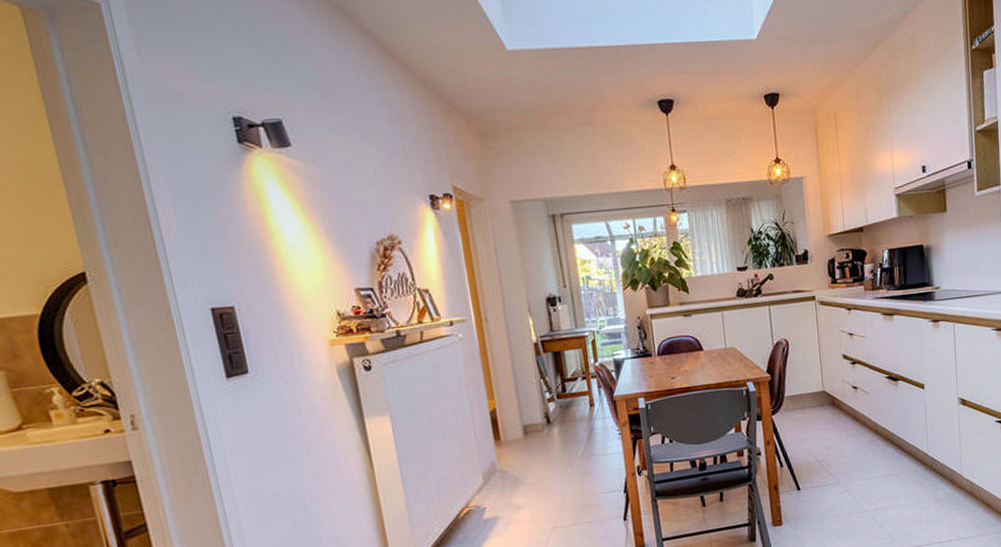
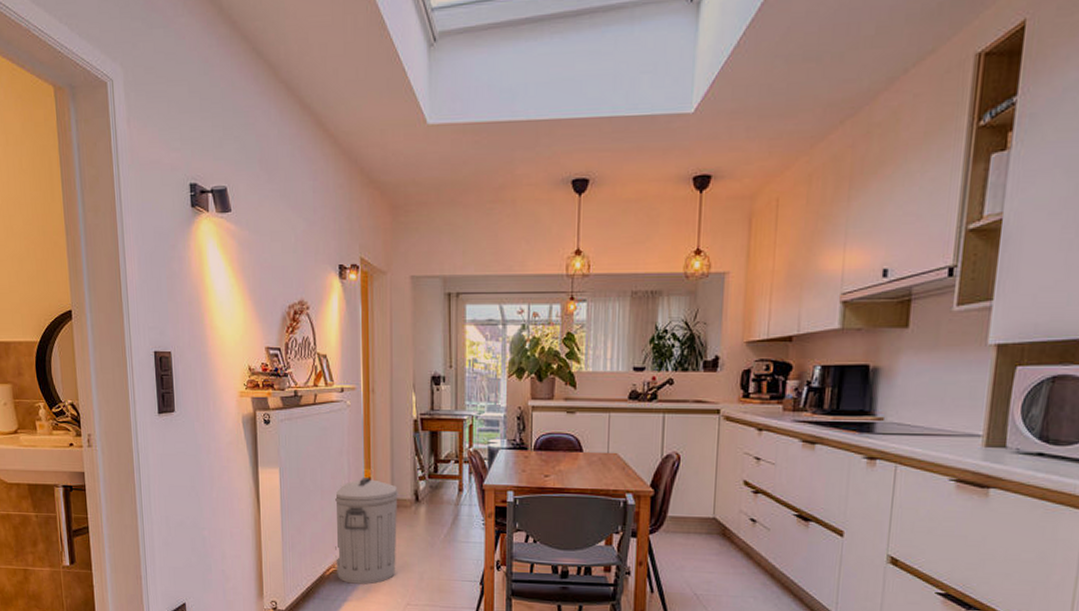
trash can: none [459,409,536,521] -> present [335,478,398,585]

